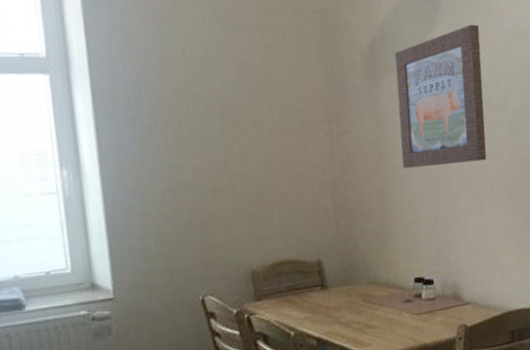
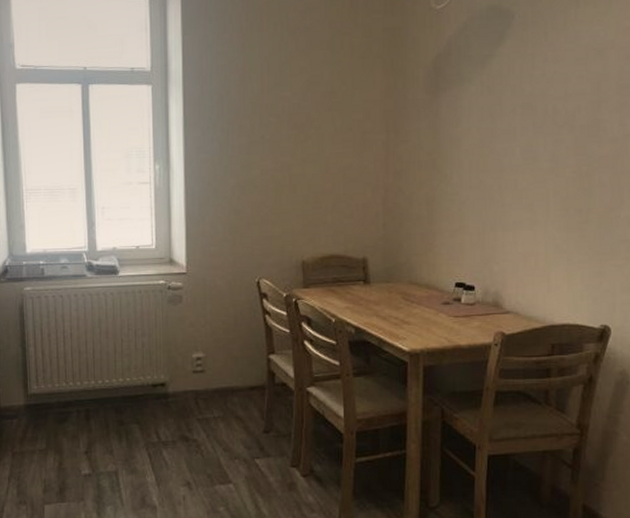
wall art: present [395,24,487,169] -> none [455,39,553,179]

